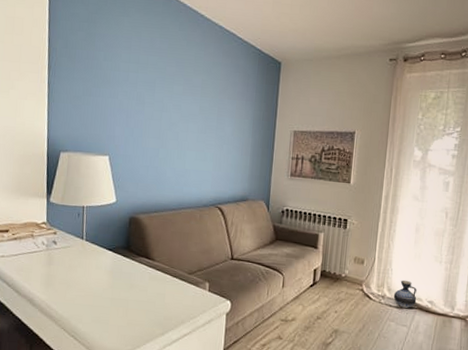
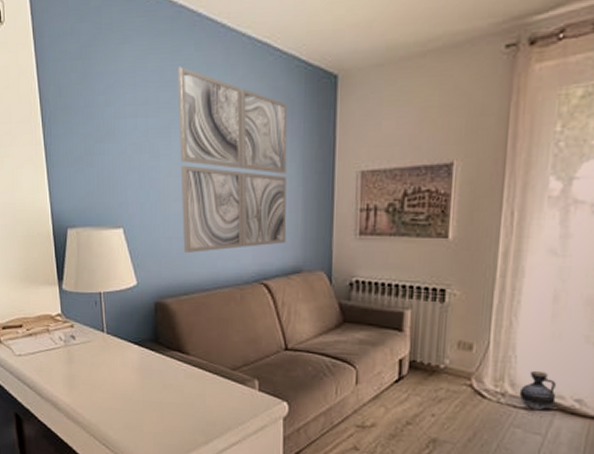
wall art: none [157,39,244,180] -> present [176,66,287,253]

